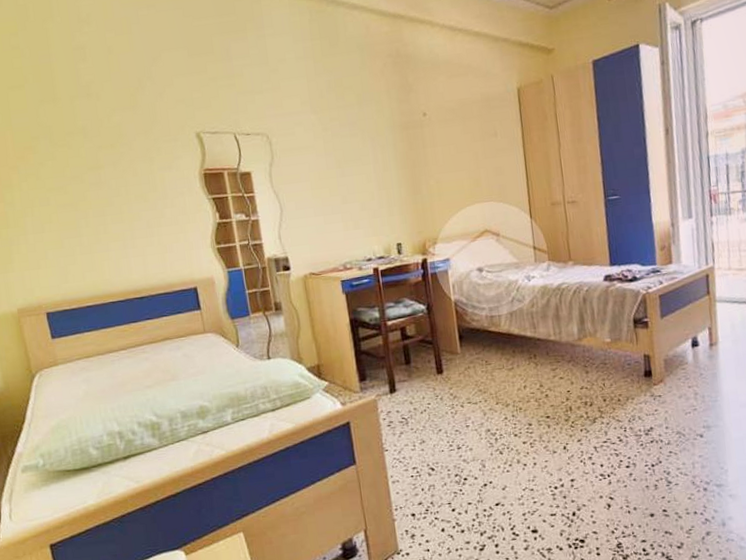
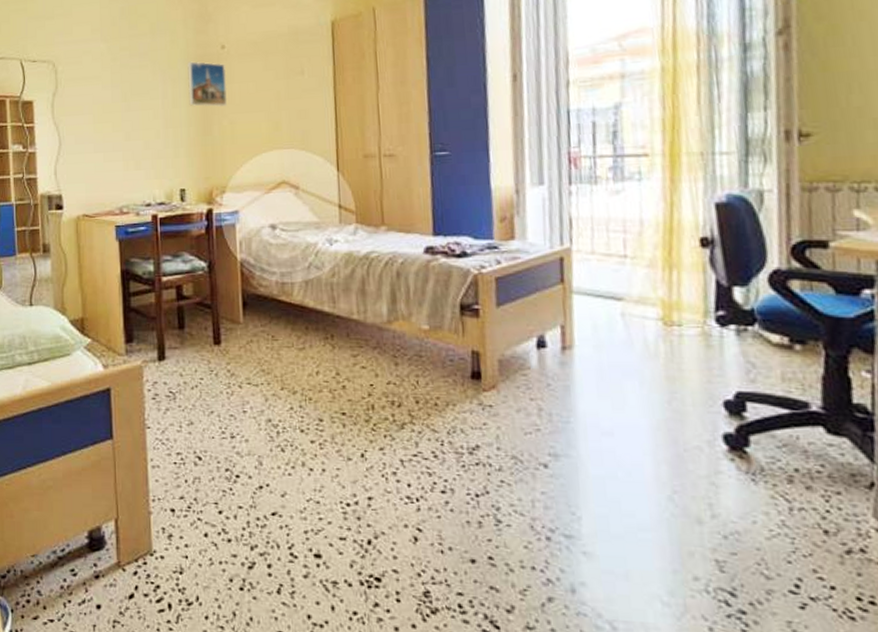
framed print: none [393,128,433,169] -> present [186,61,228,107]

